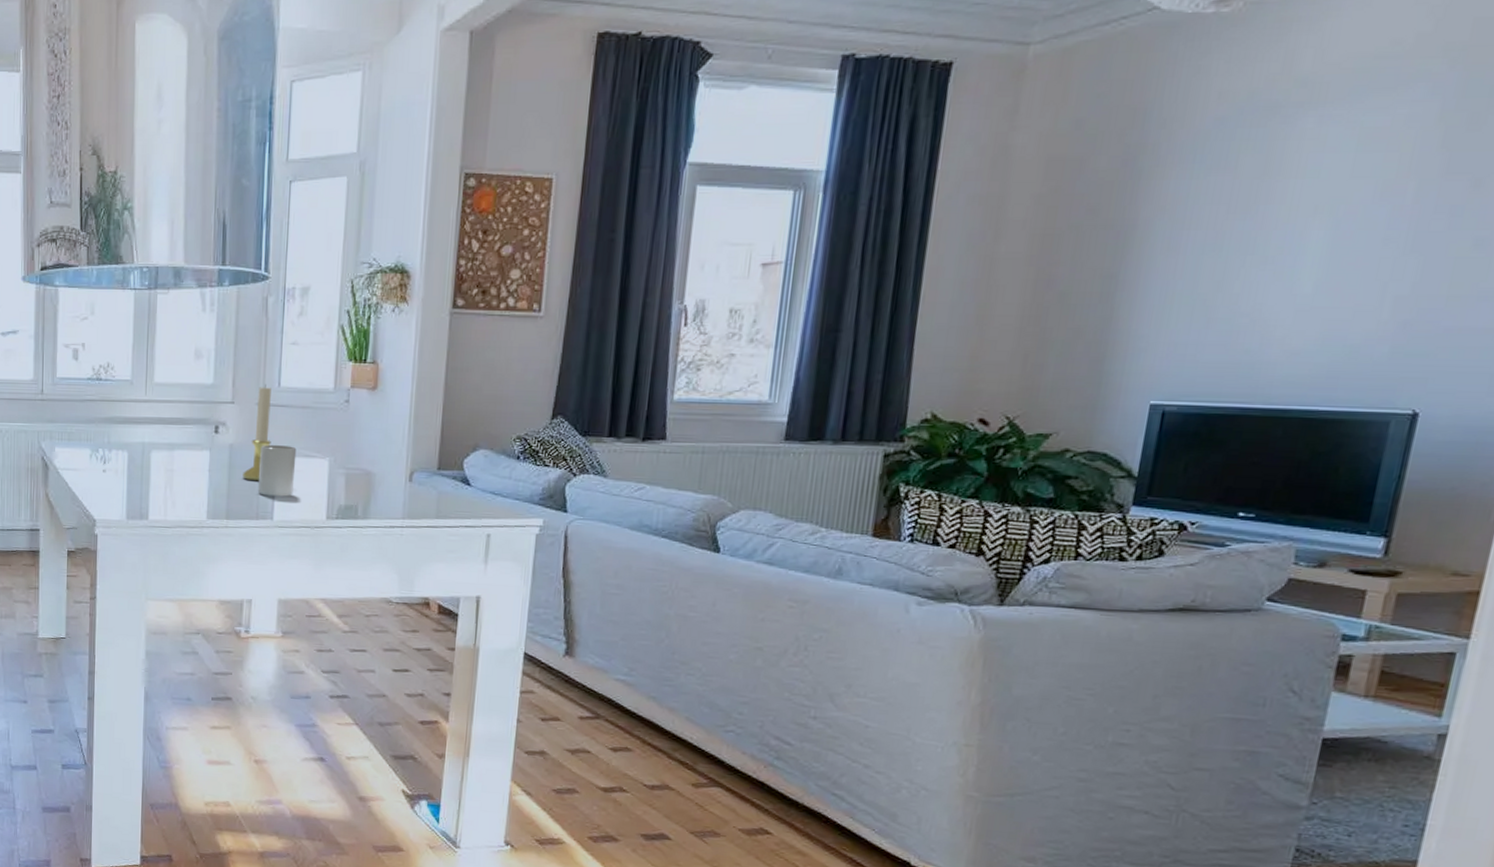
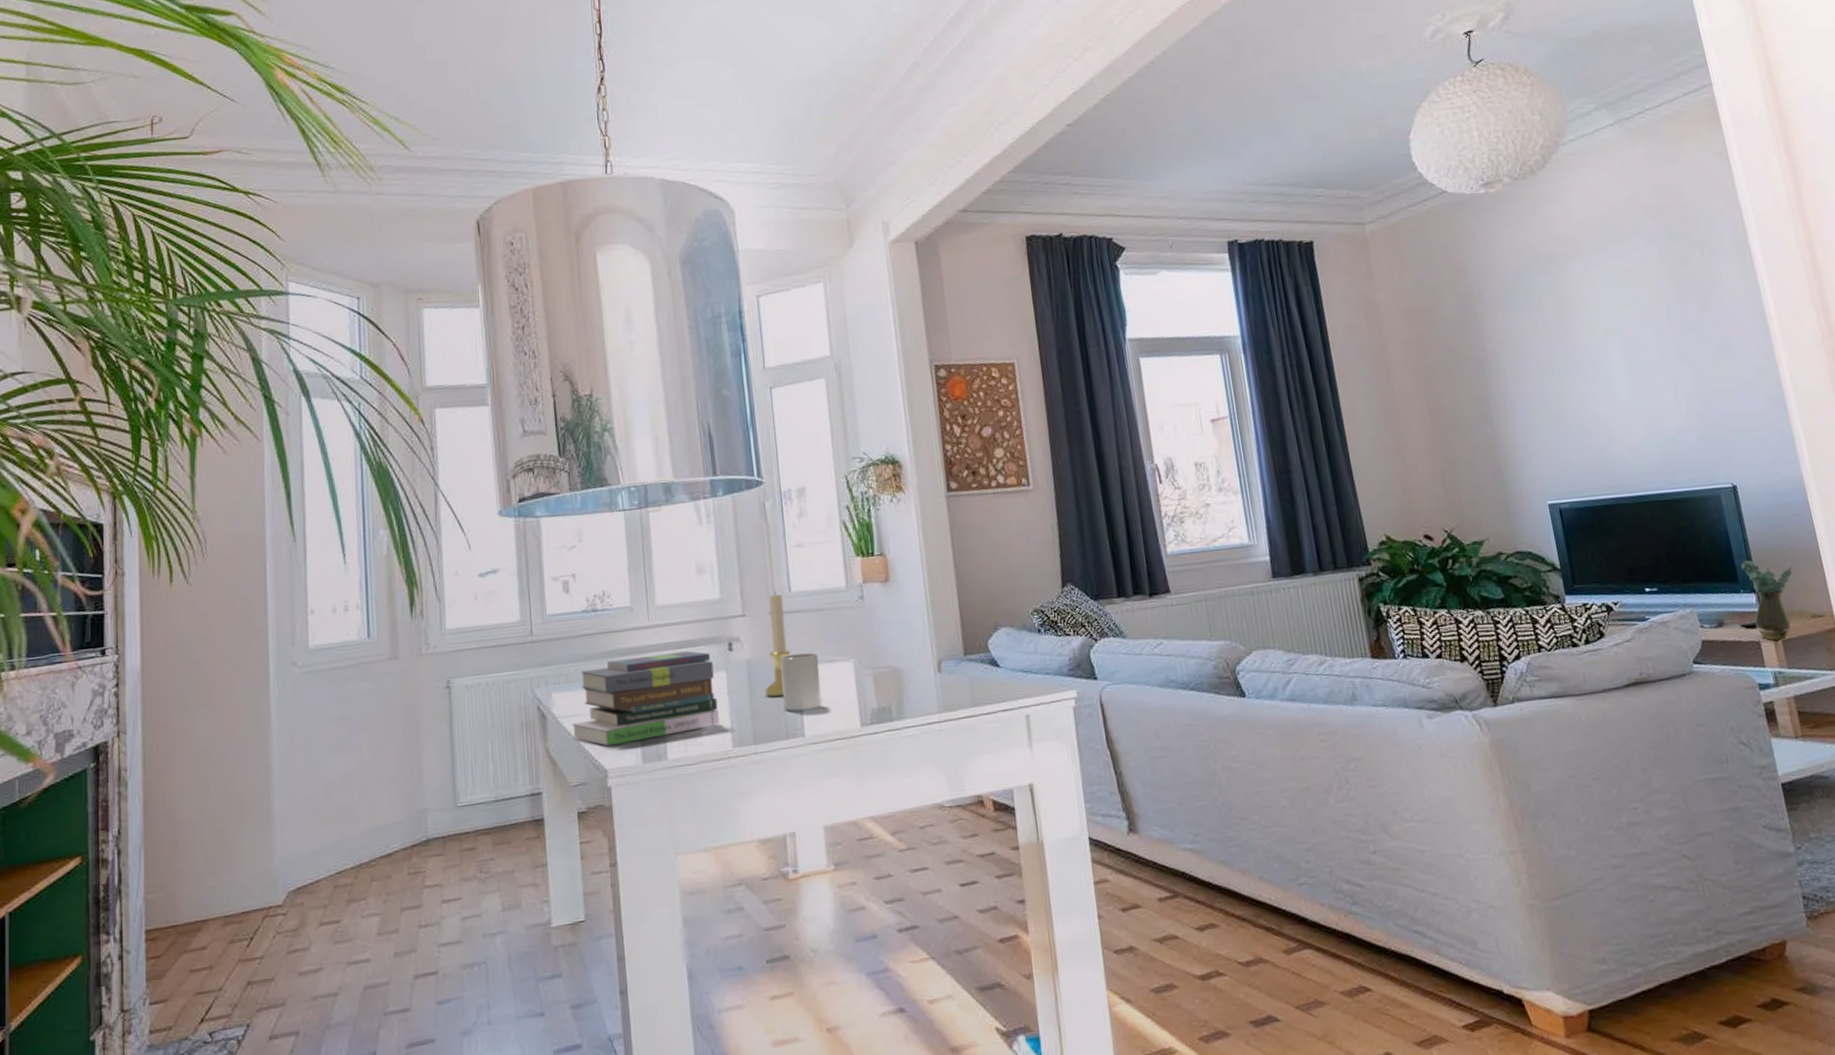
books: none [70,426,199,500] -> present [572,651,720,747]
vase: none [1368,498,1452,593] -> present [1740,559,1792,641]

